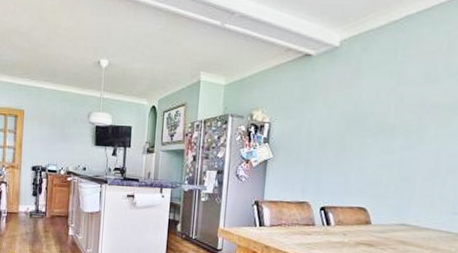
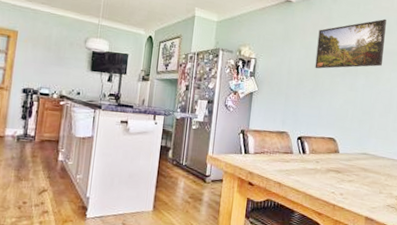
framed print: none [340,65,433,131] -> present [315,19,387,69]

